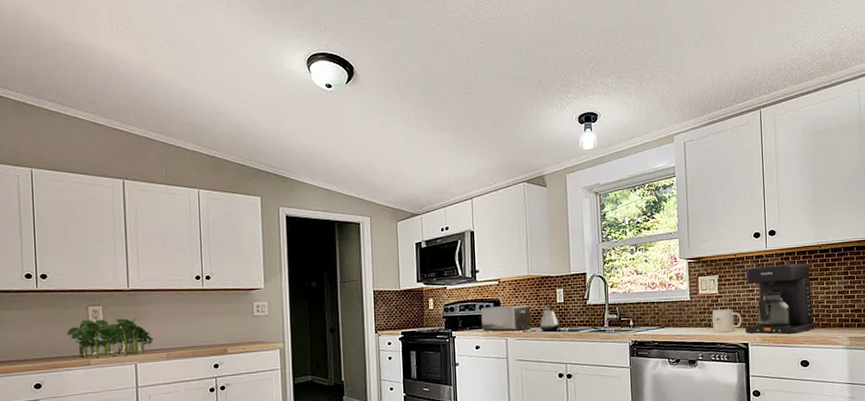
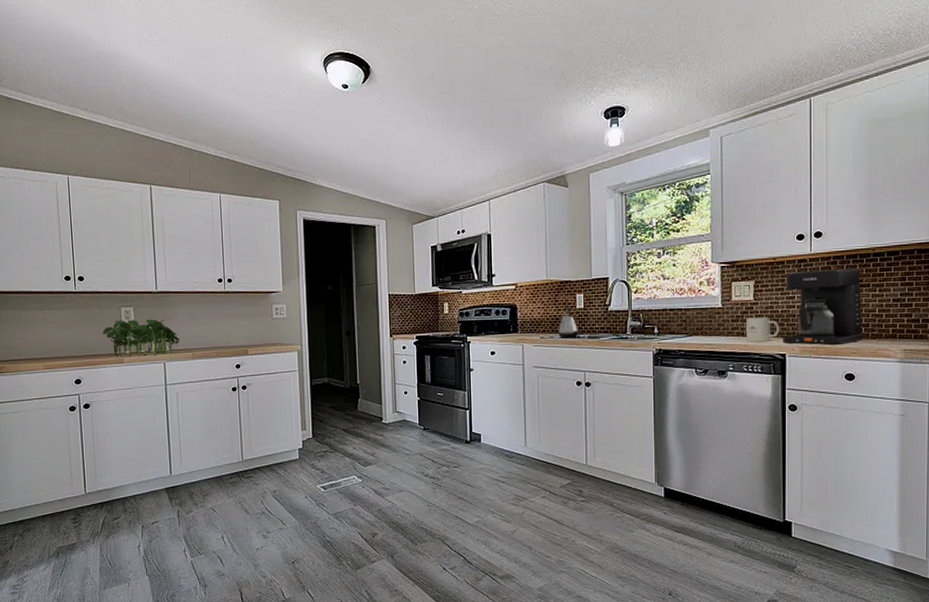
toaster: present [481,305,532,332] -> none [497,311,549,338]

